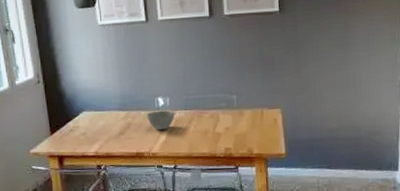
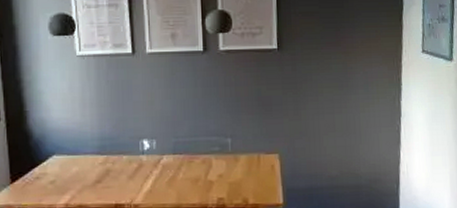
bowl: present [146,110,175,131] -> none [129,154,162,178]

